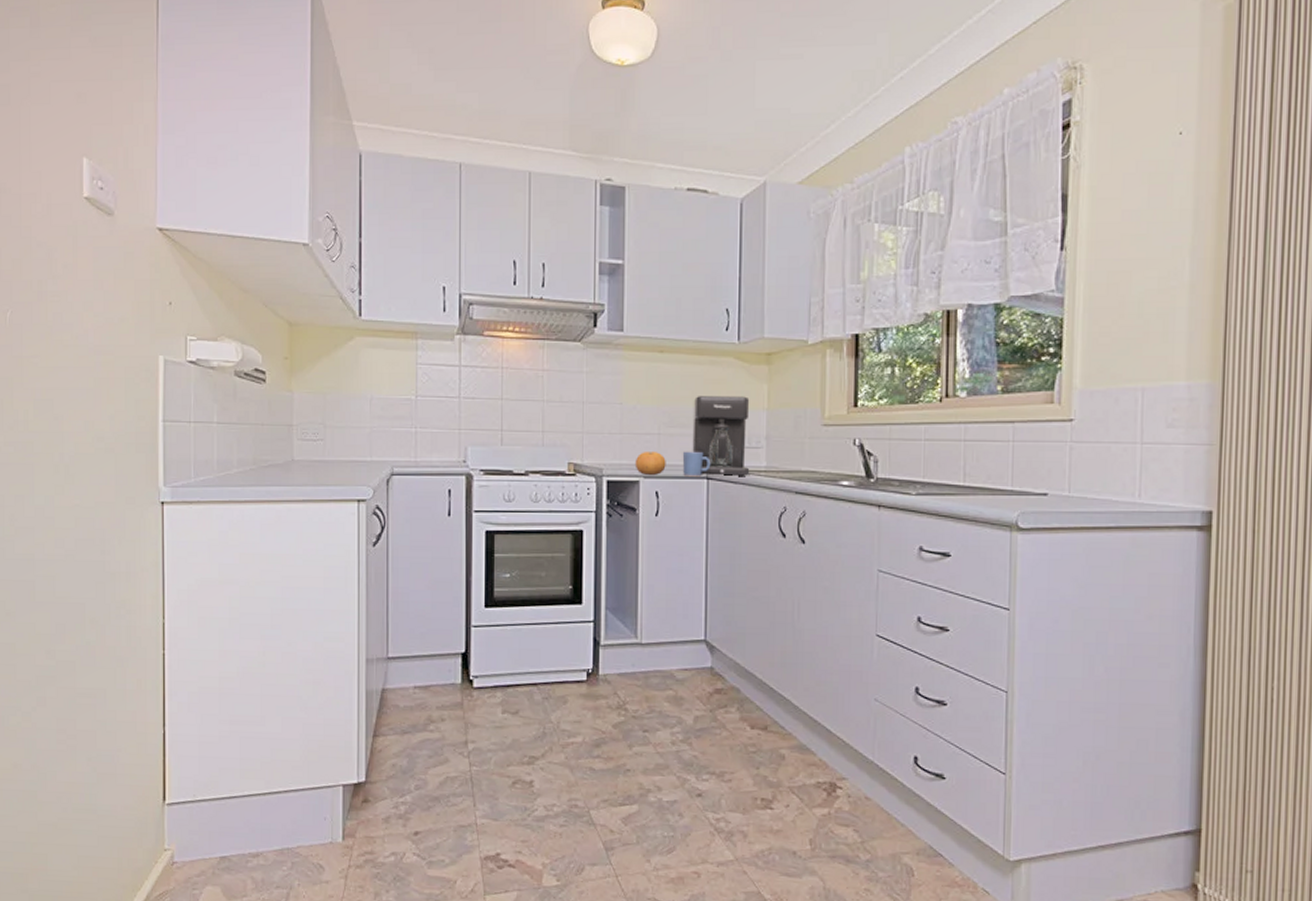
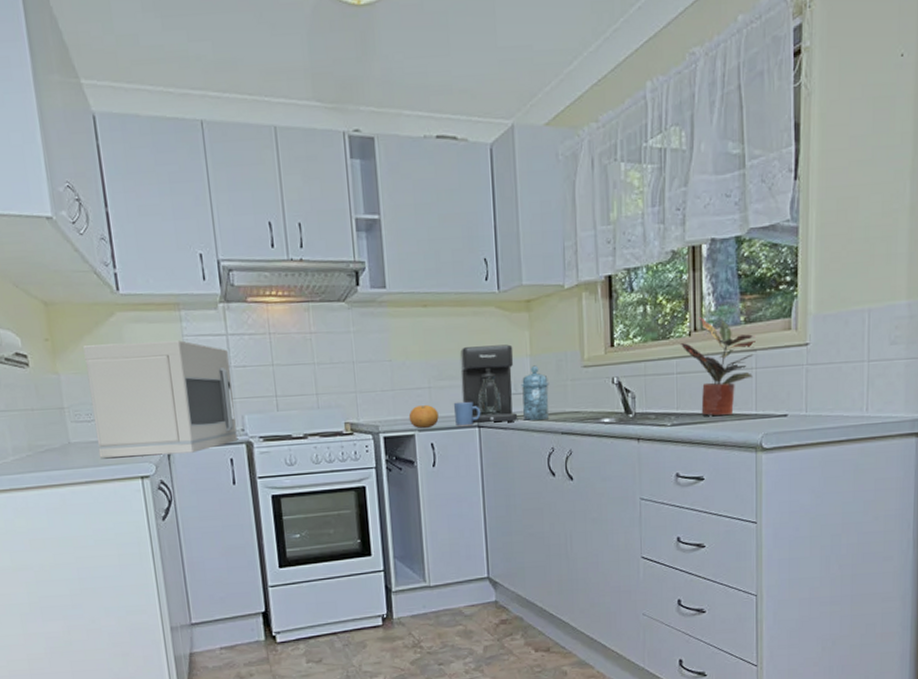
microwave: none [320,367,458,480] -> present [83,340,238,459]
canister: none [754,420,786,476] -> present [521,365,550,421]
potted plant: none [929,382,1014,489] -> present [679,316,756,416]

